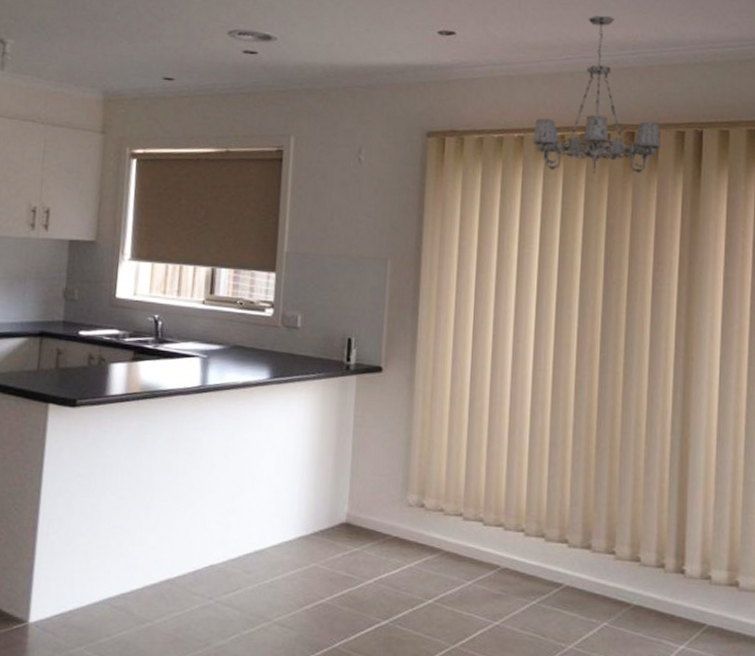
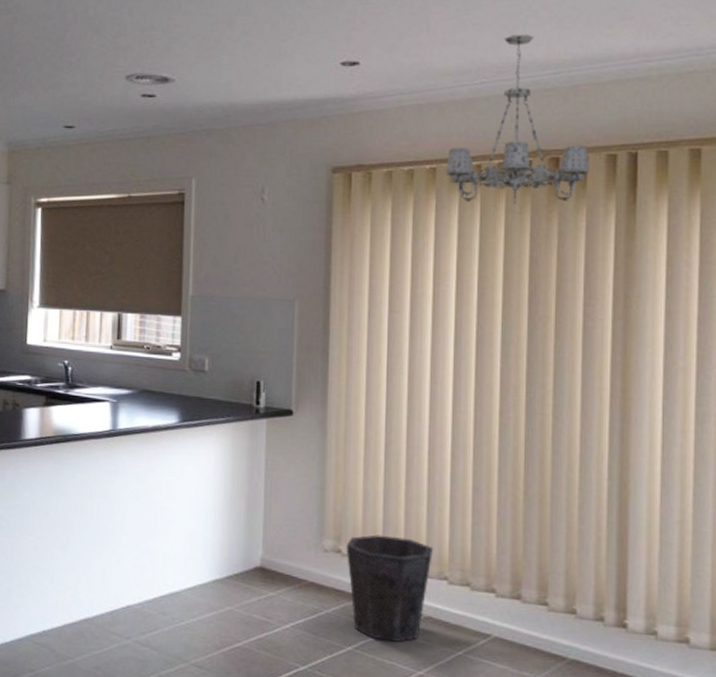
waste bin: none [429,489,511,594] -> present [346,534,433,642]

